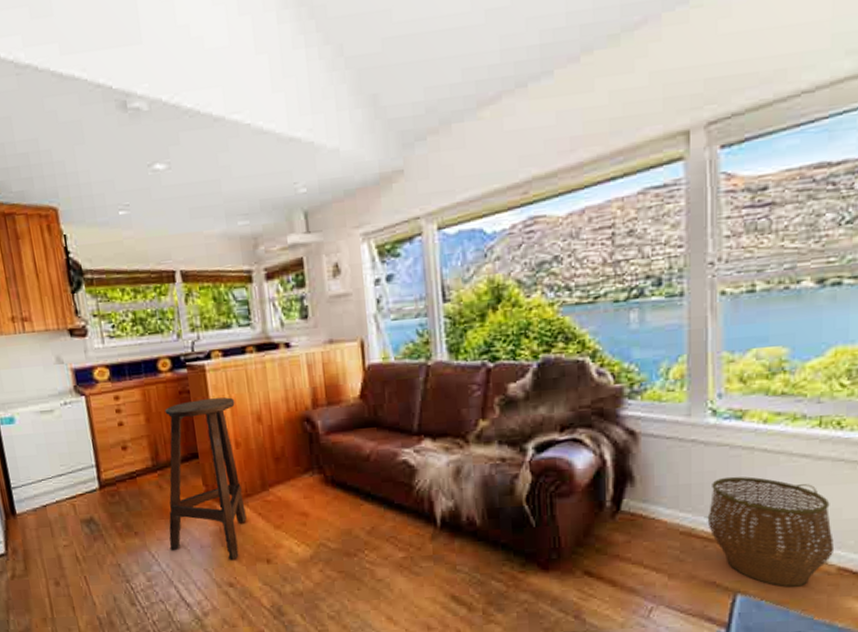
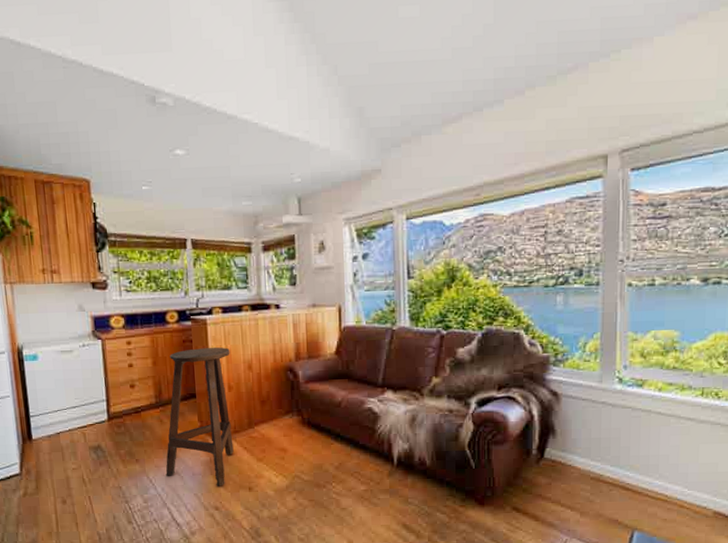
basket: present [707,476,835,587] -> none [612,433,712,526]

